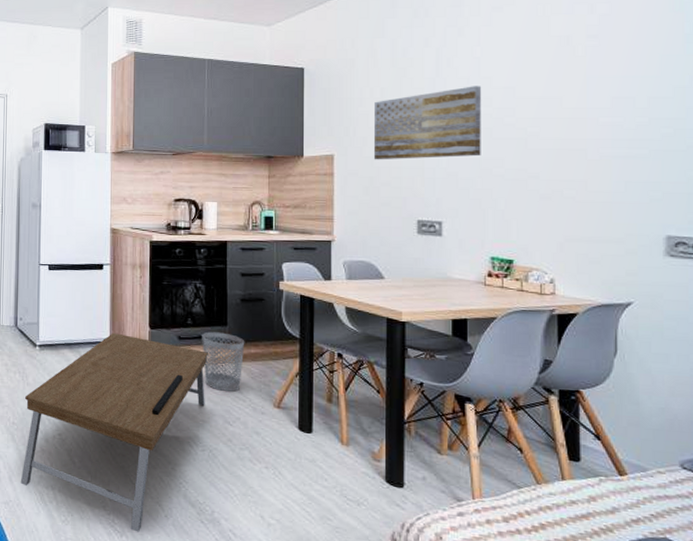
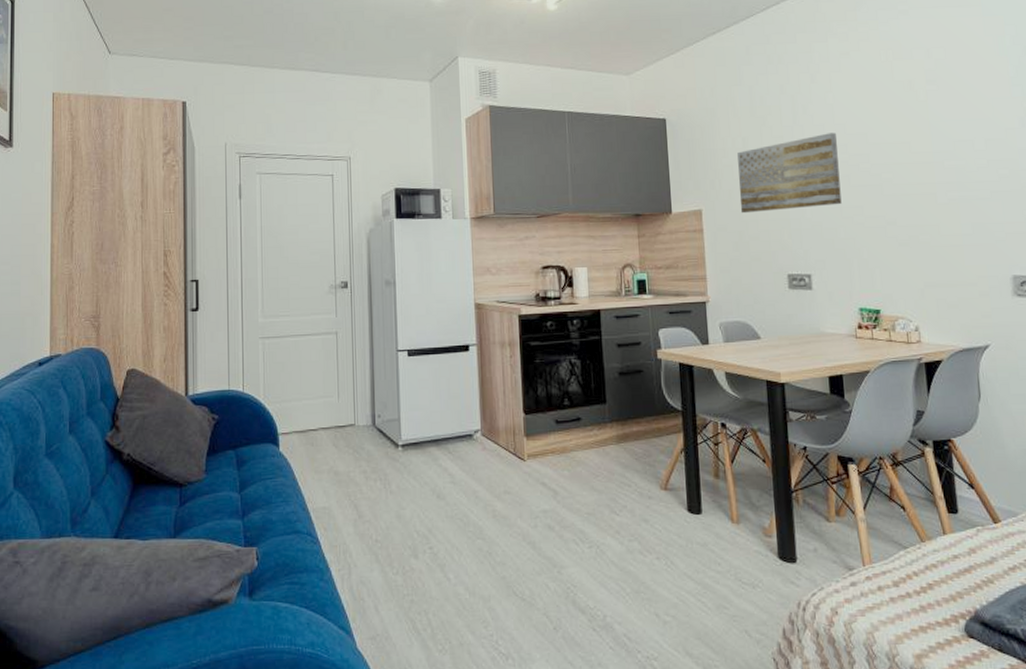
coffee table: present [20,333,209,532] -> none [388,423,590,652]
wastebasket: present [202,331,245,392] -> none [580,411,626,478]

